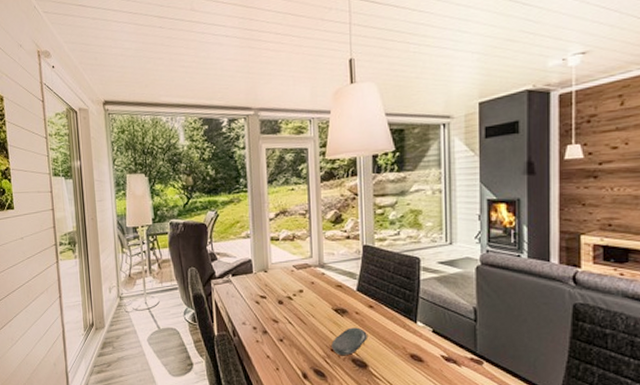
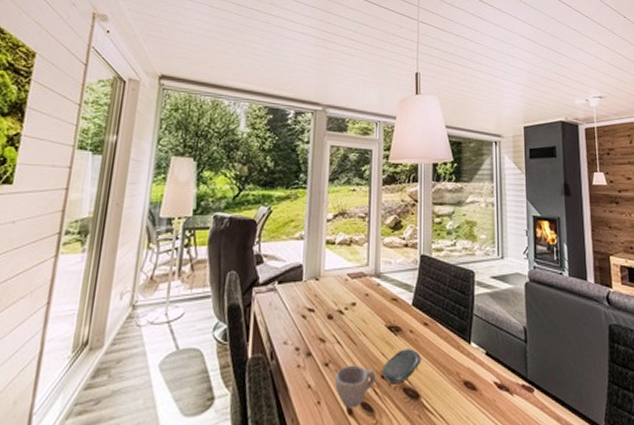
cup: none [289,340,326,374] -> present [334,365,376,408]

